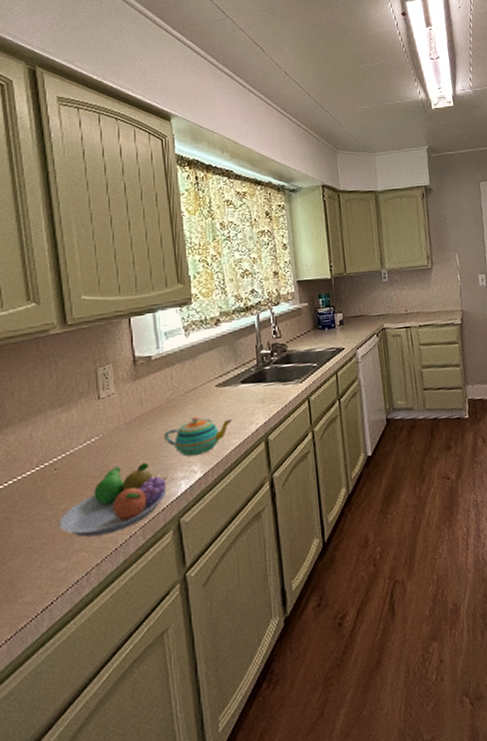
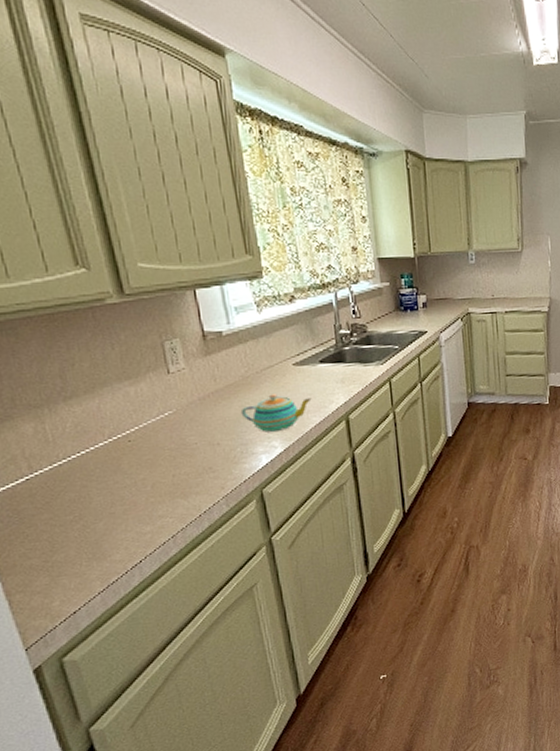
fruit bowl: present [59,462,167,538] -> none [139,437,248,505]

